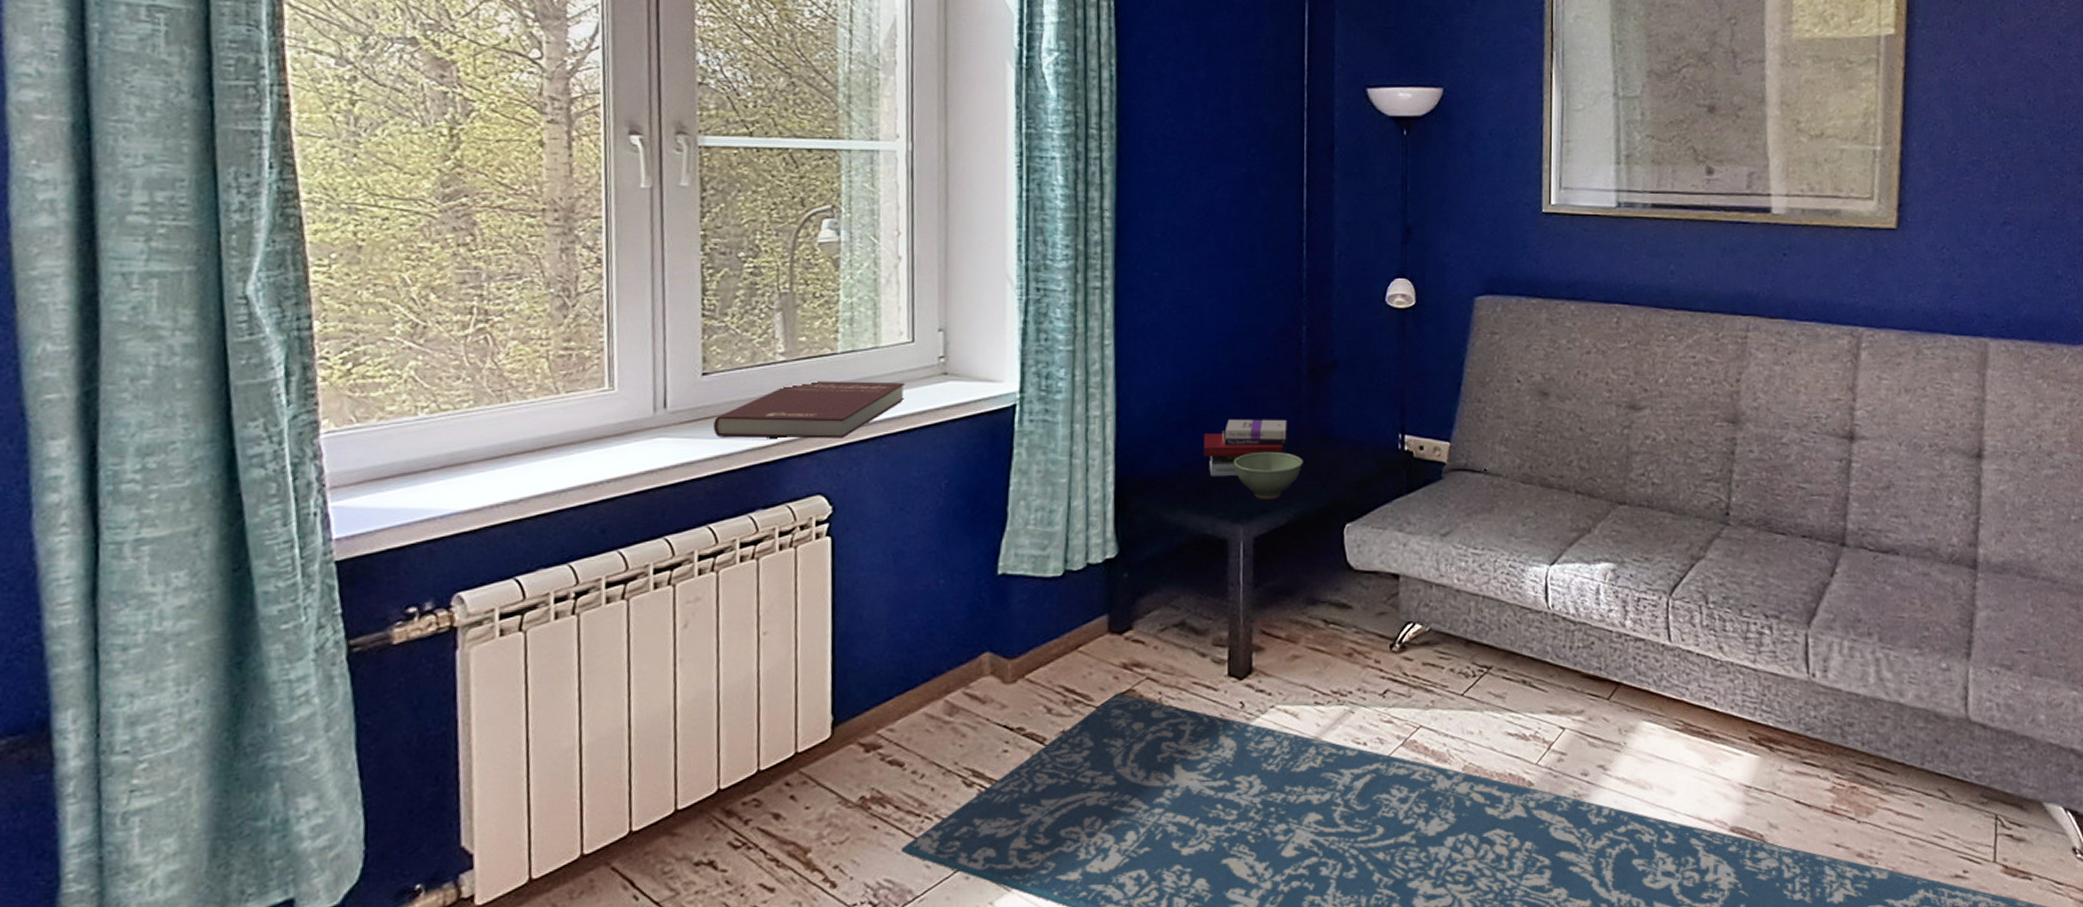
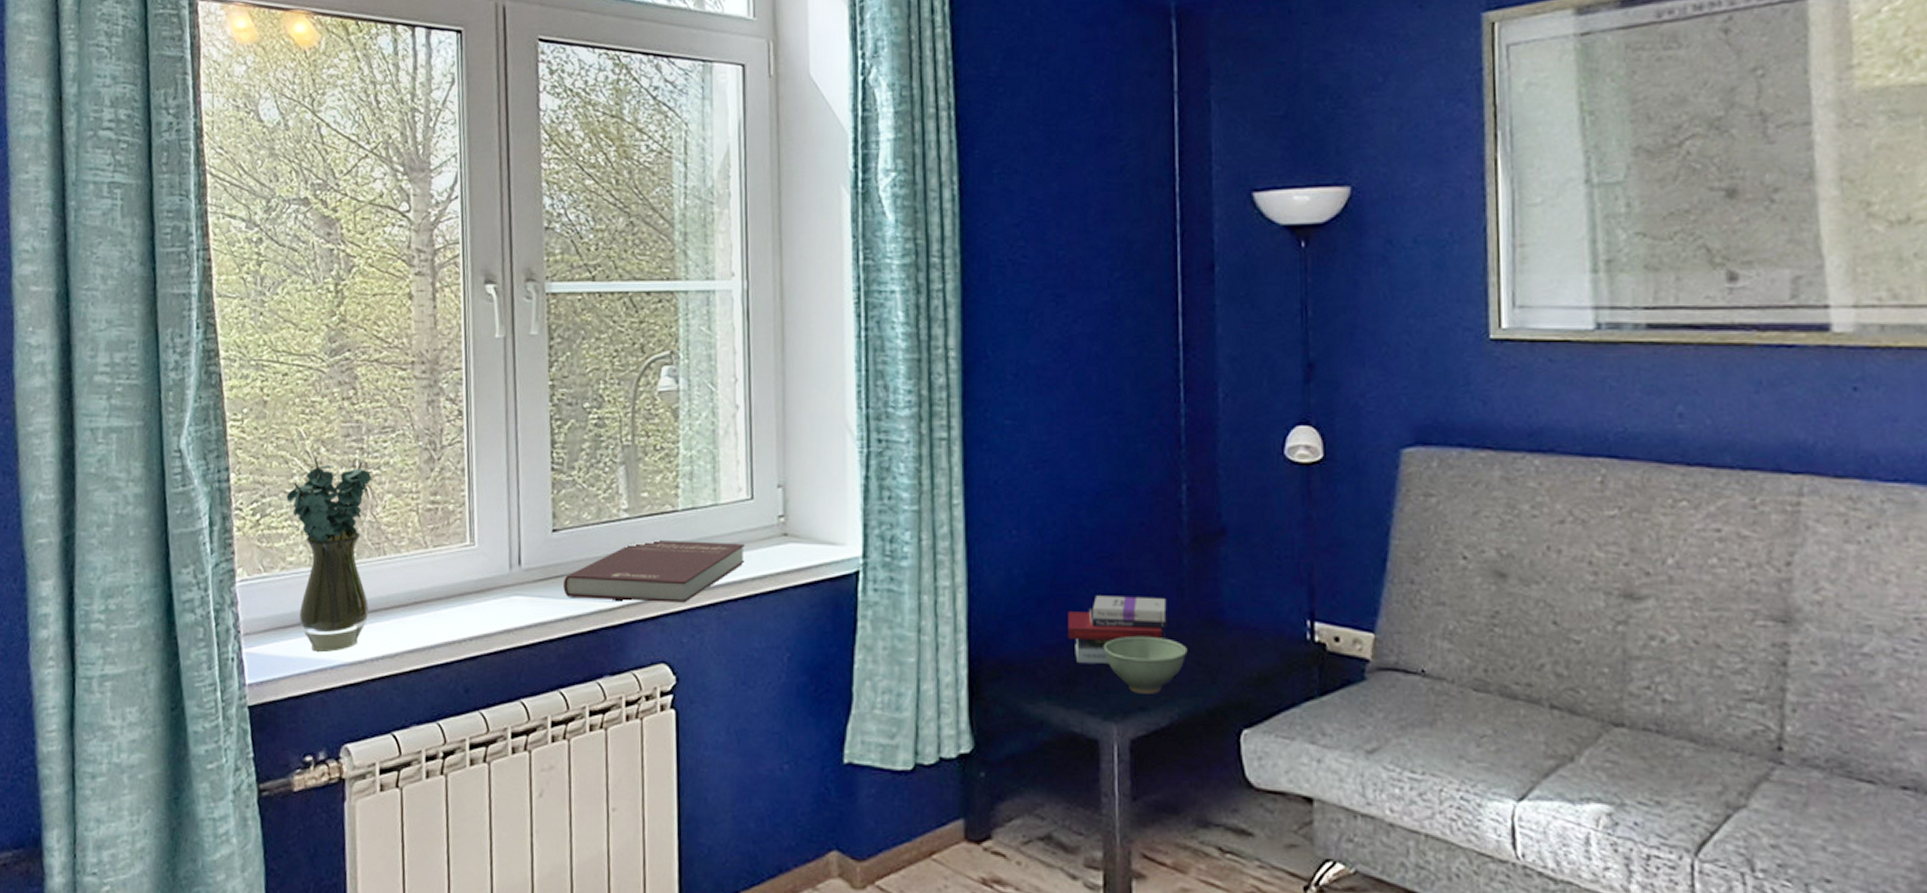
vase: none [386,305,493,501] -> present [286,458,372,652]

